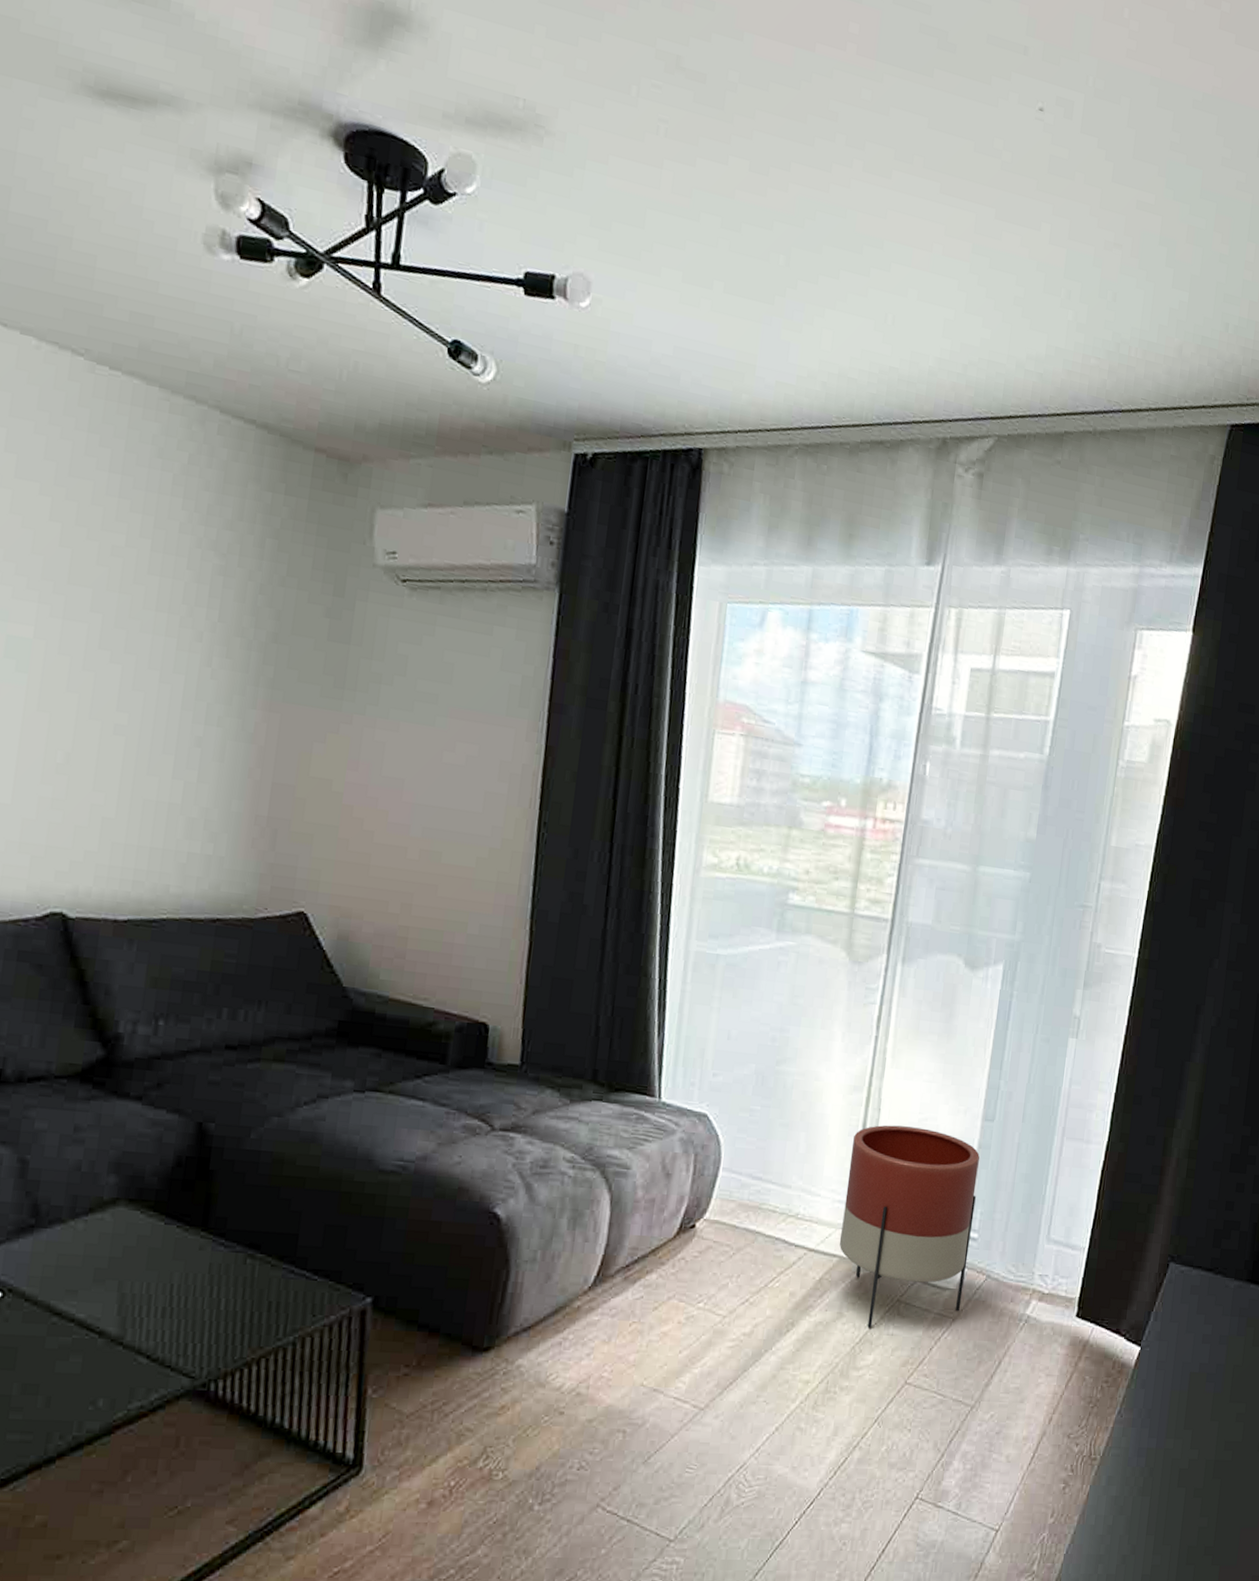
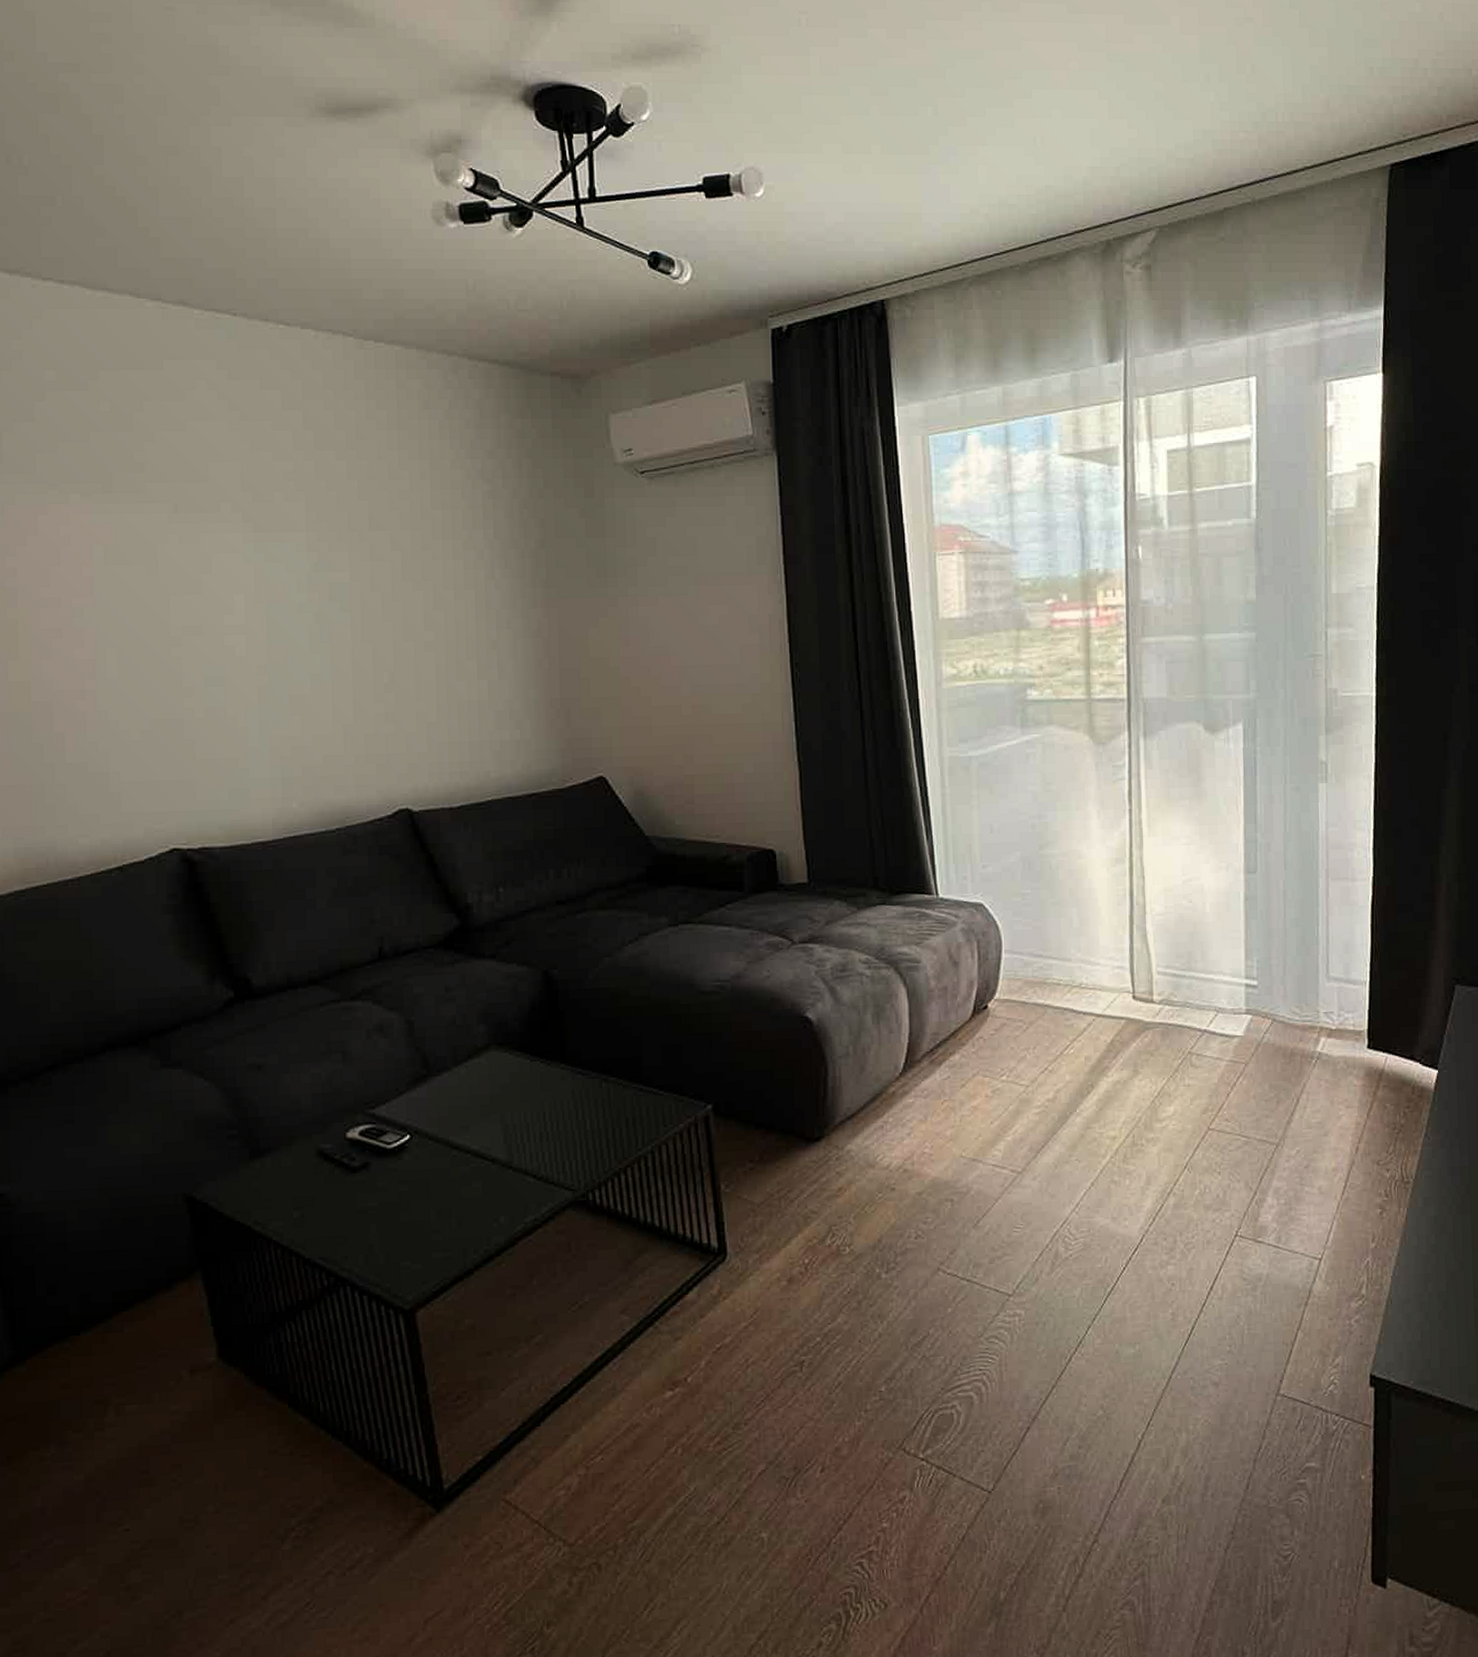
planter: present [839,1125,980,1328] -> none [1122,888,1251,1082]

